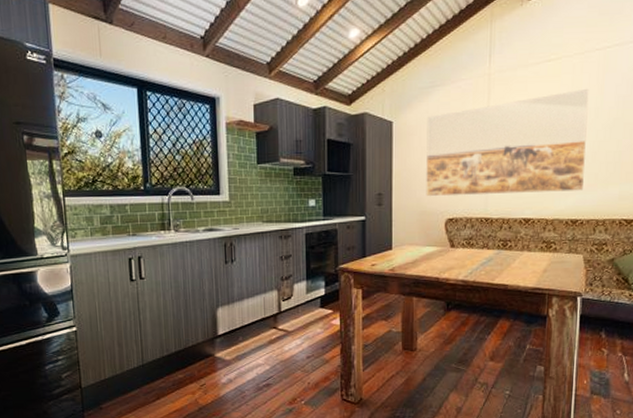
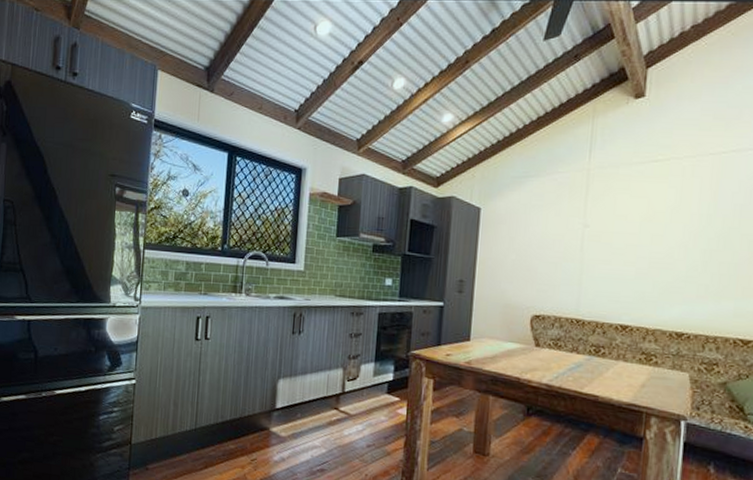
wall art: present [426,88,589,196] -> none [511,193,701,302]

